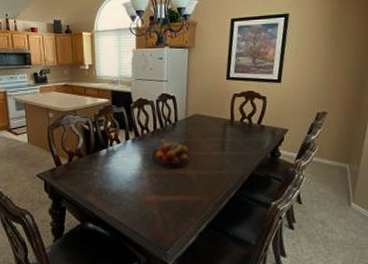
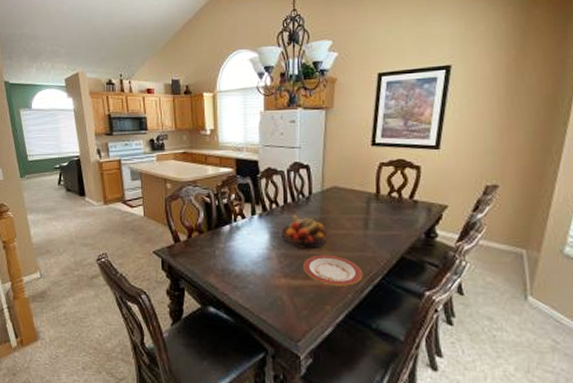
plate: none [170,173,221,200] -> present [302,254,363,286]

